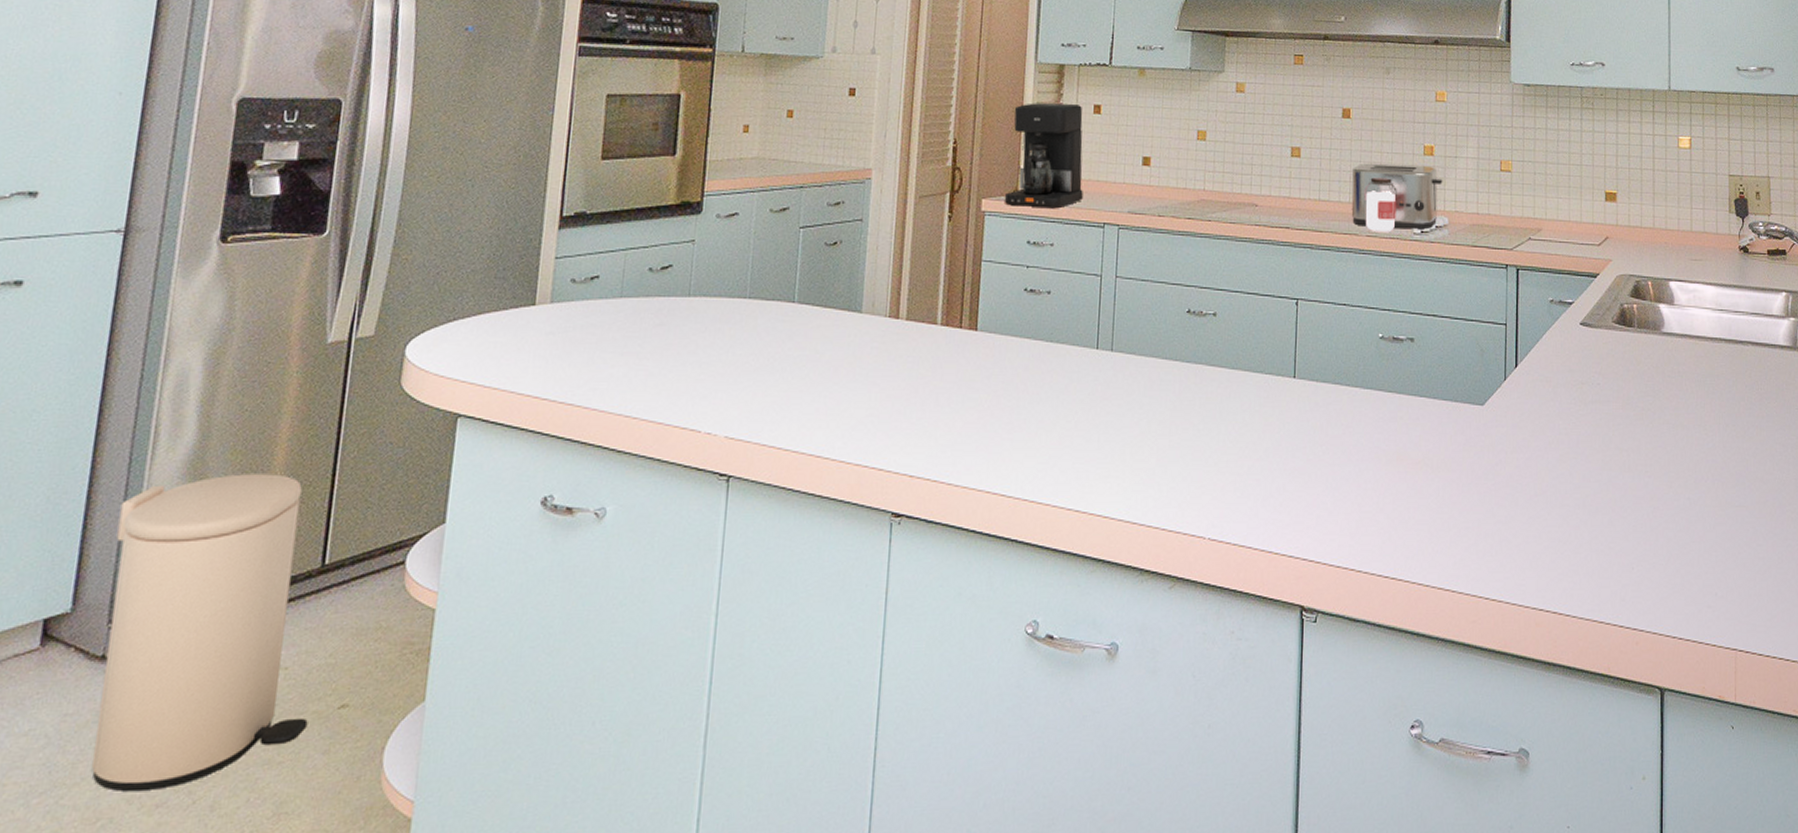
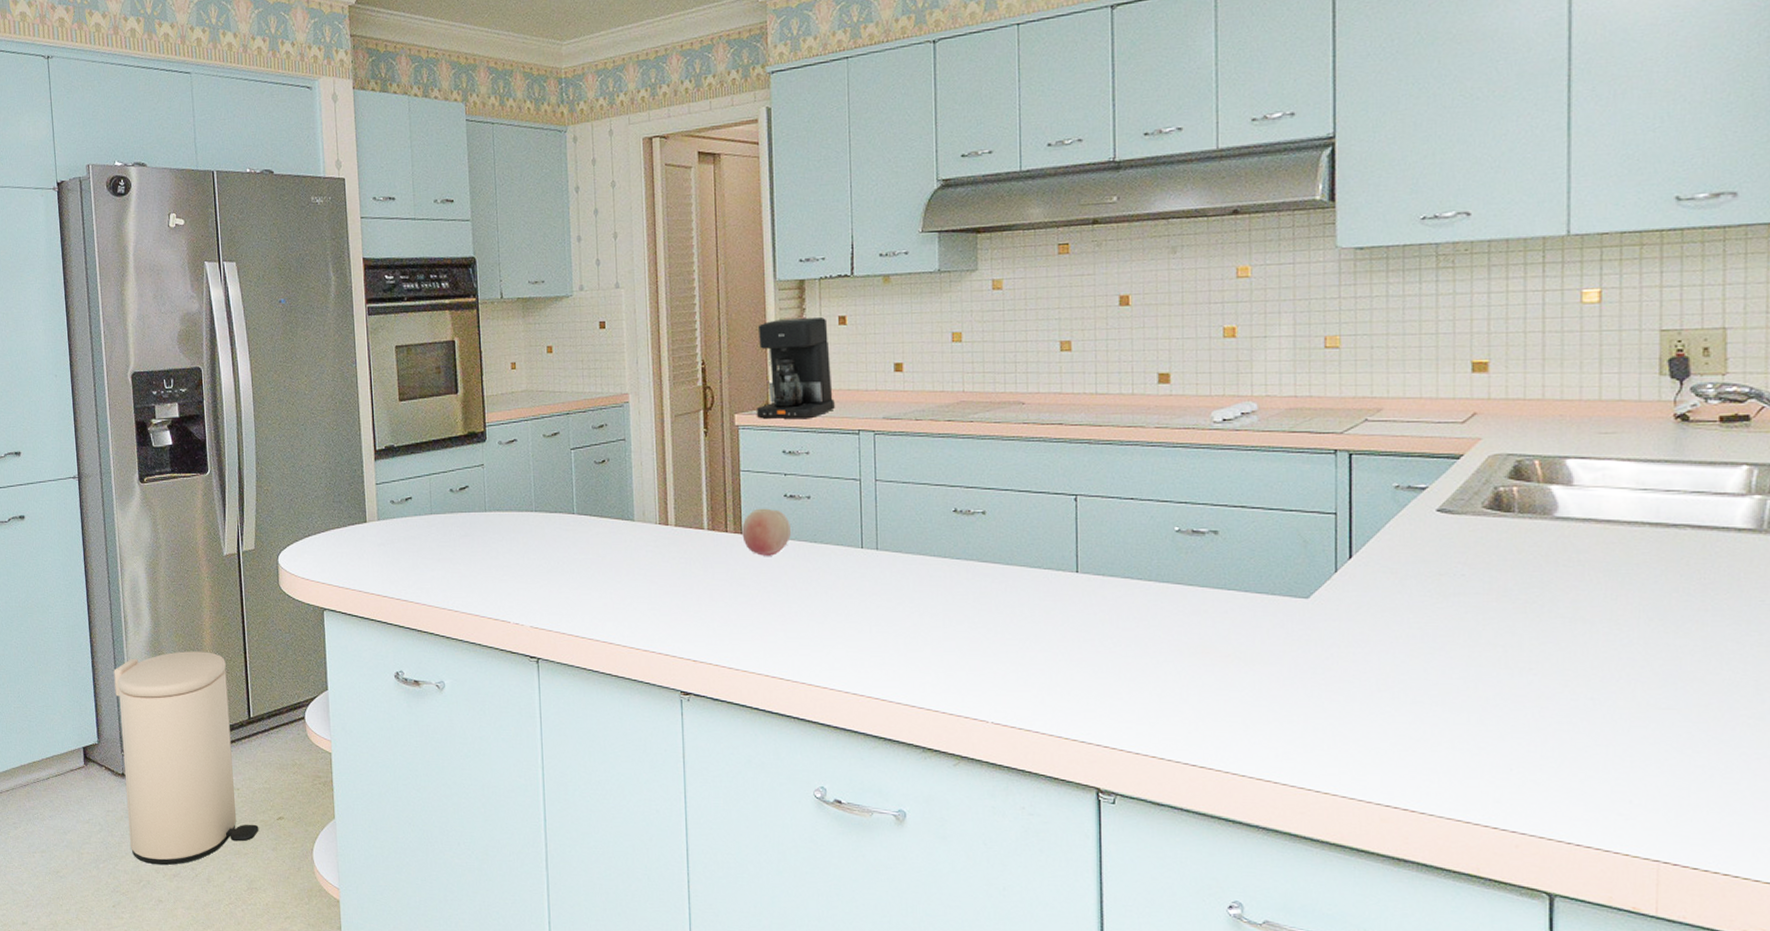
fruit: none [977,302,1029,356] -> present [742,508,792,556]
toaster: present [1351,163,1443,230] -> none [1133,349,1249,418]
jar: present [1364,177,1398,232] -> none [1150,365,1193,422]

